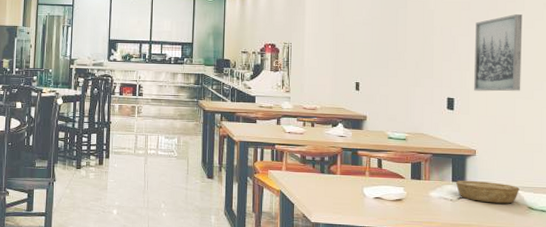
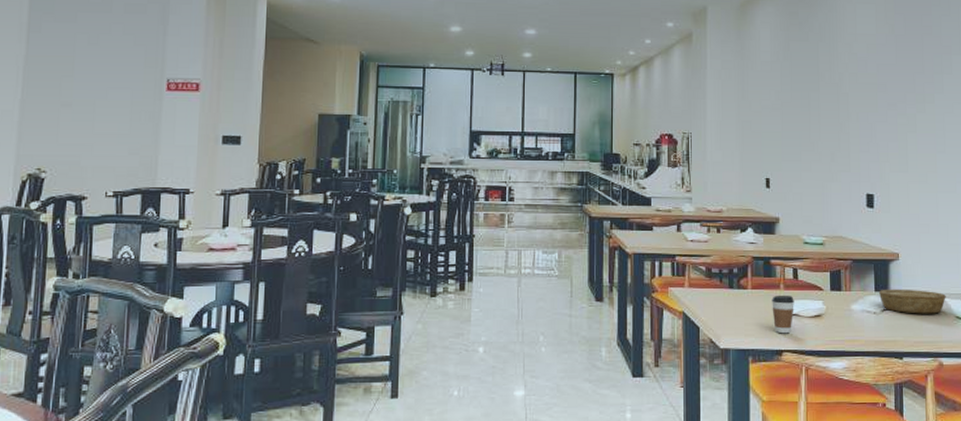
coffee cup: none [358,180,378,214] -> present [772,295,794,334]
wall art: present [474,14,523,92] -> none [893,97,943,186]

